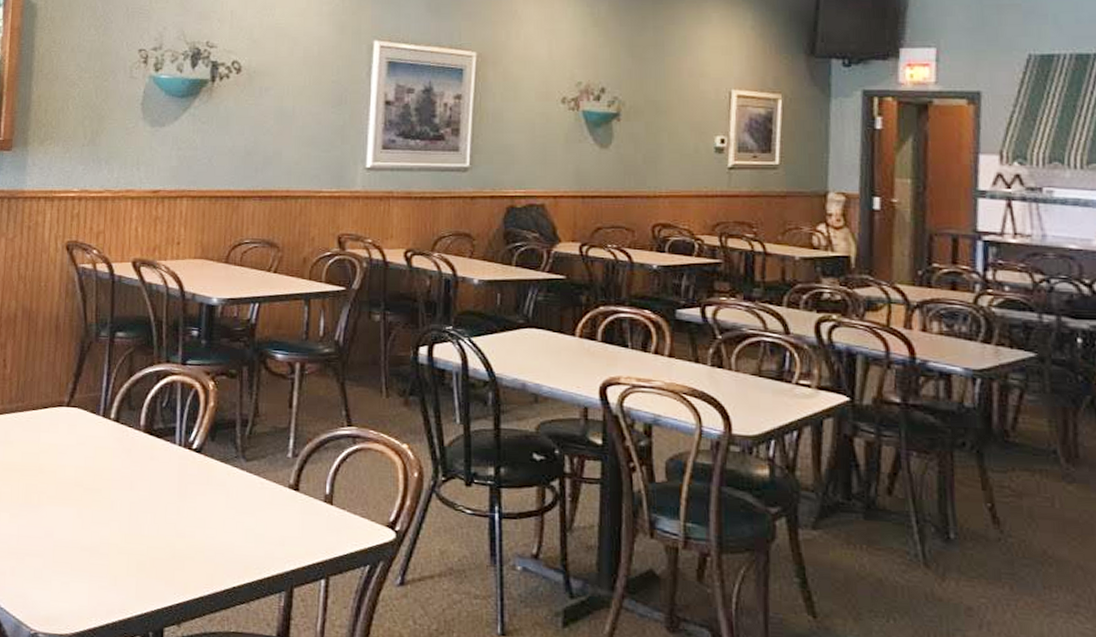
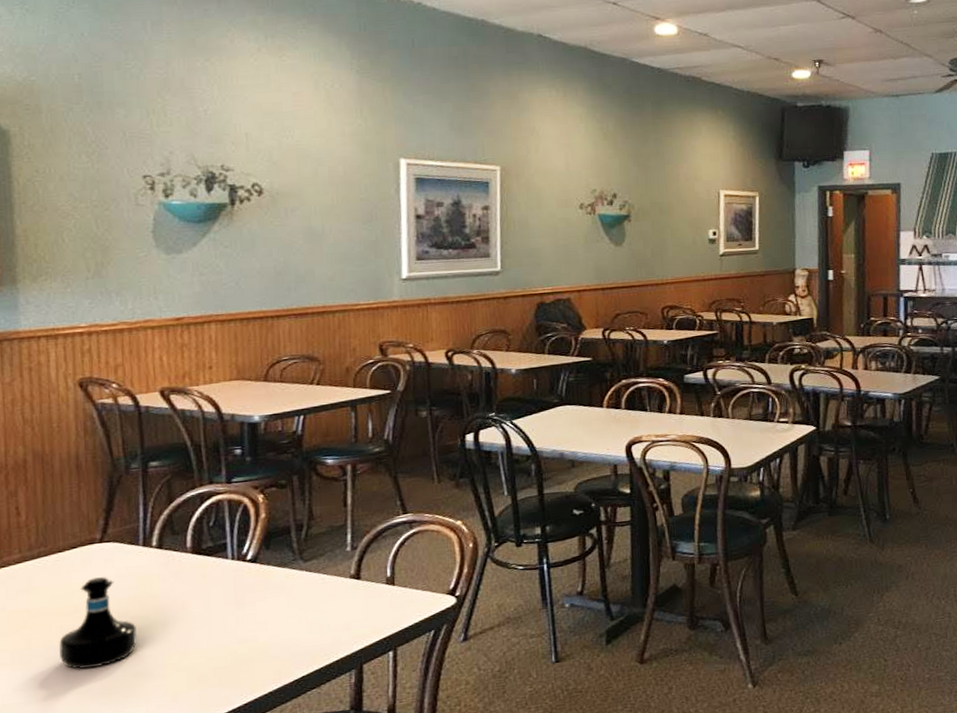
tequila bottle: none [23,441,89,533] -> present [59,577,138,669]

